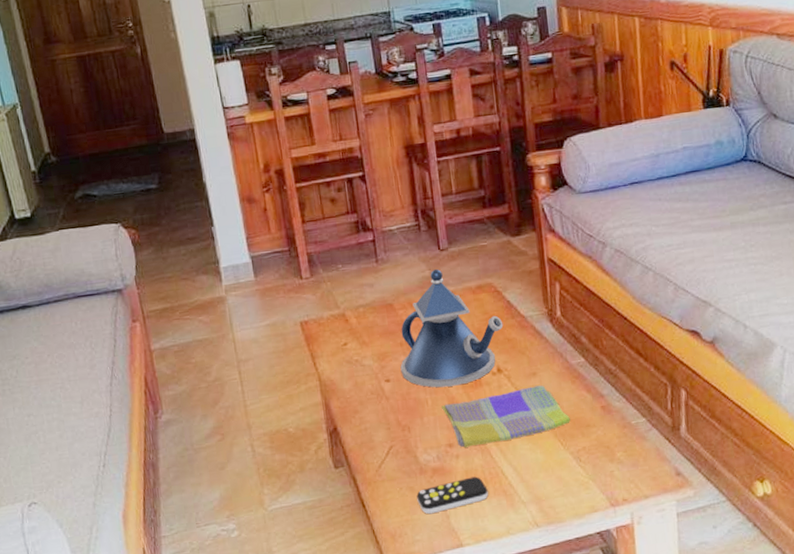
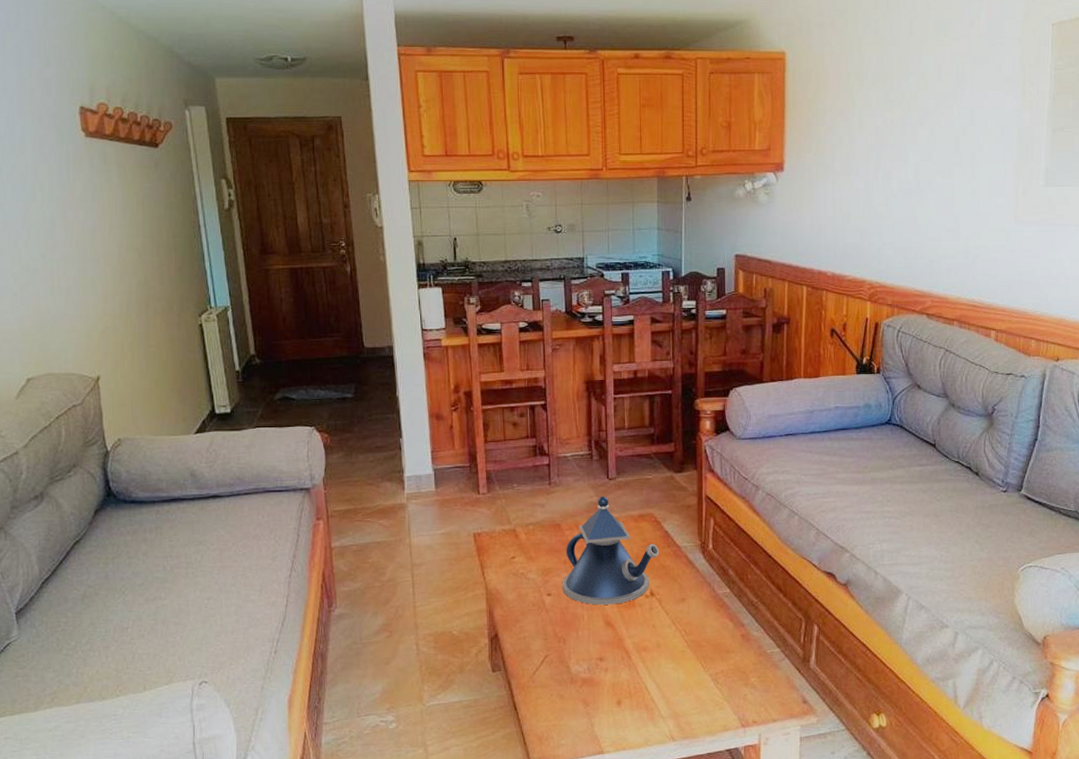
remote control: present [416,476,489,515] -> none [565,689,631,721]
dish towel: present [441,385,570,448] -> none [596,611,712,662]

